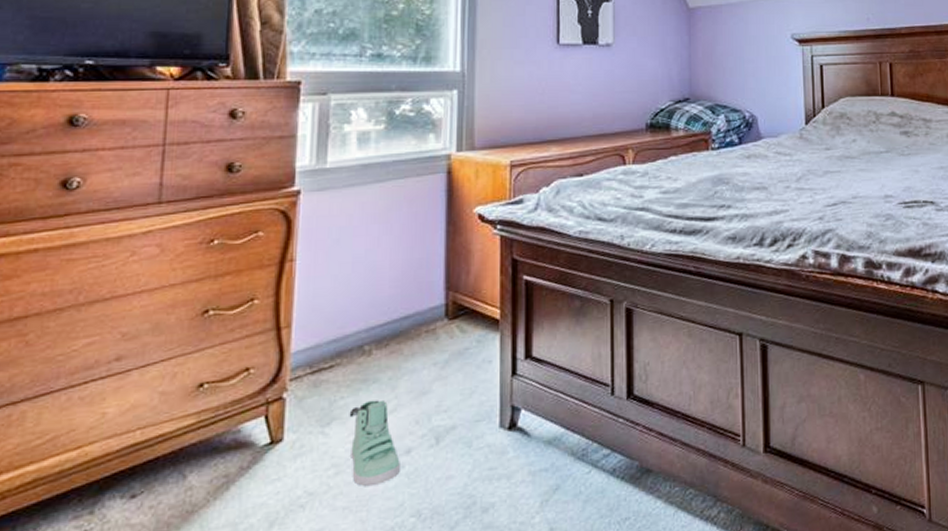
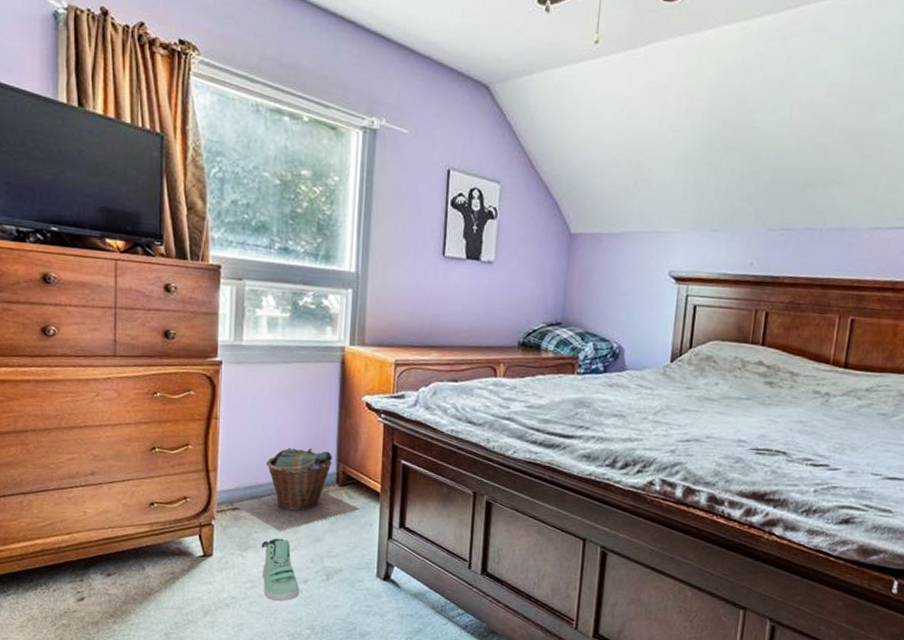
laundry basket: none [311,279,476,391] -> present [232,447,360,531]

